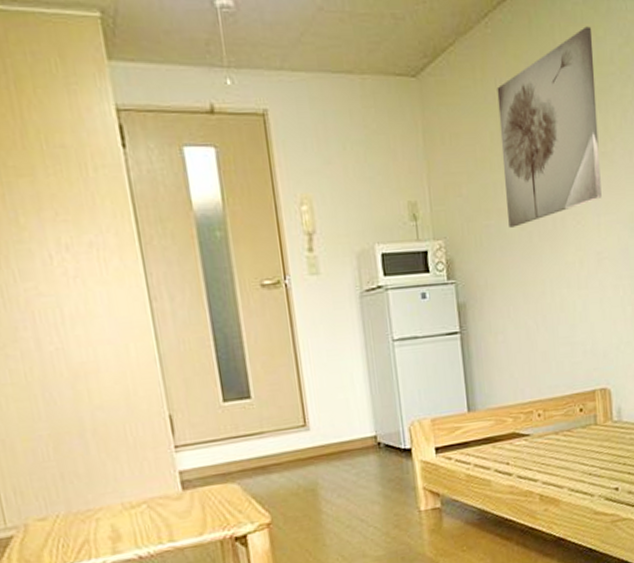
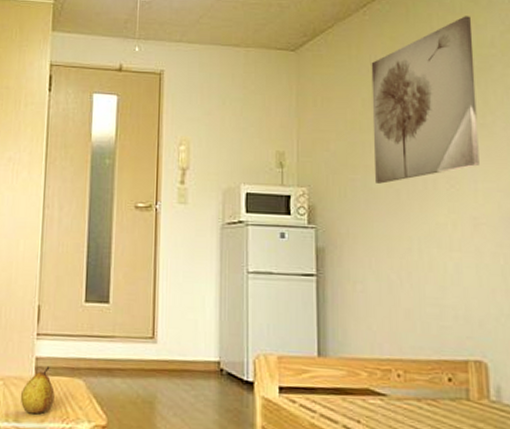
fruit: none [170,478,210,530] -> present [20,367,55,415]

